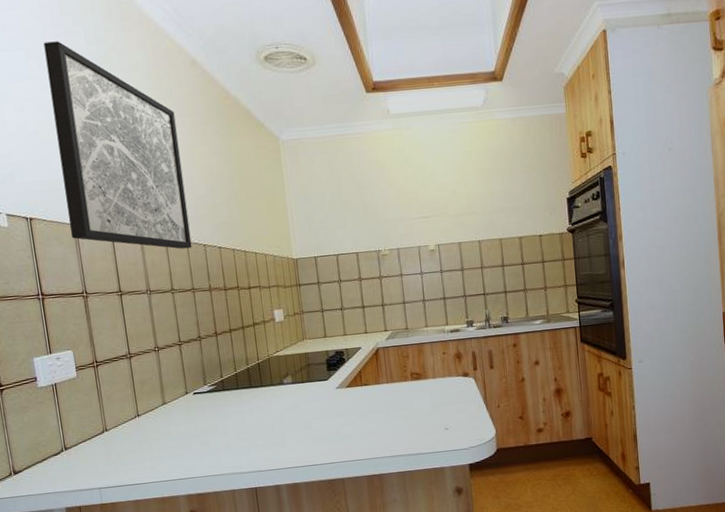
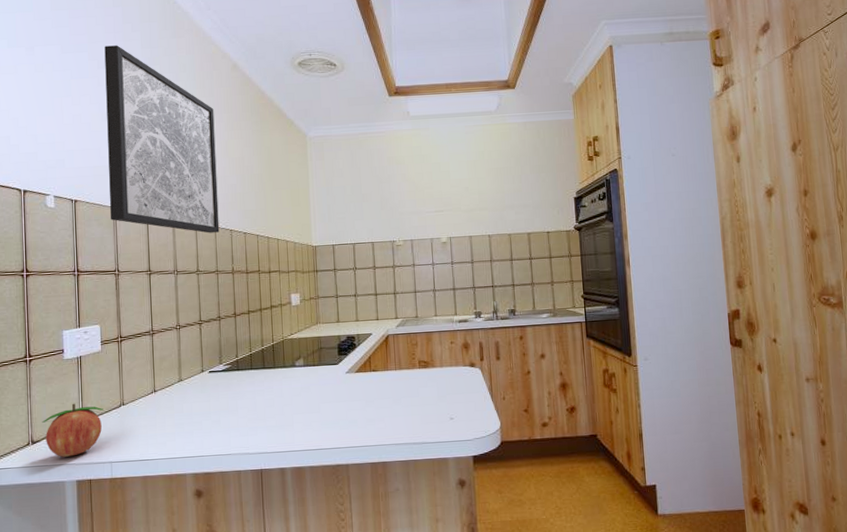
fruit: none [22,431,87,486] -> present [42,403,103,457]

